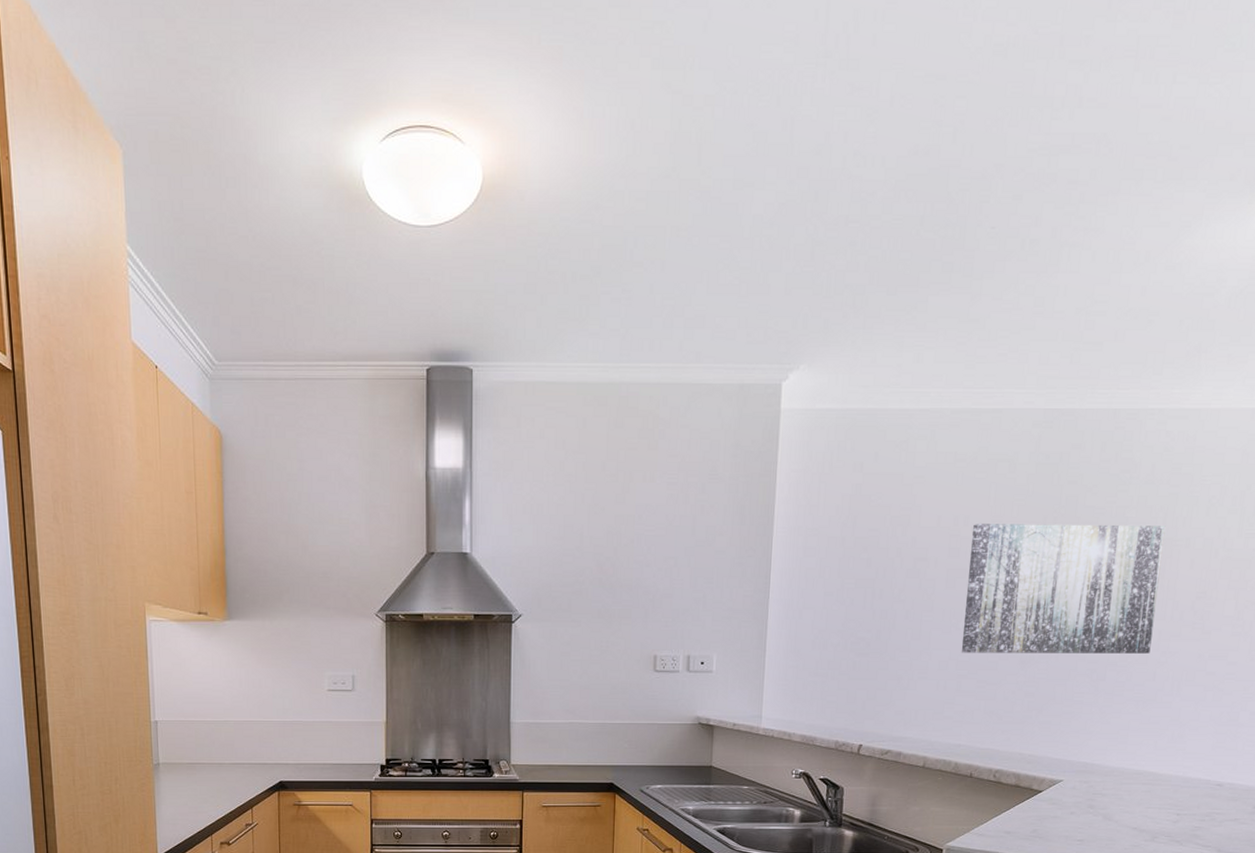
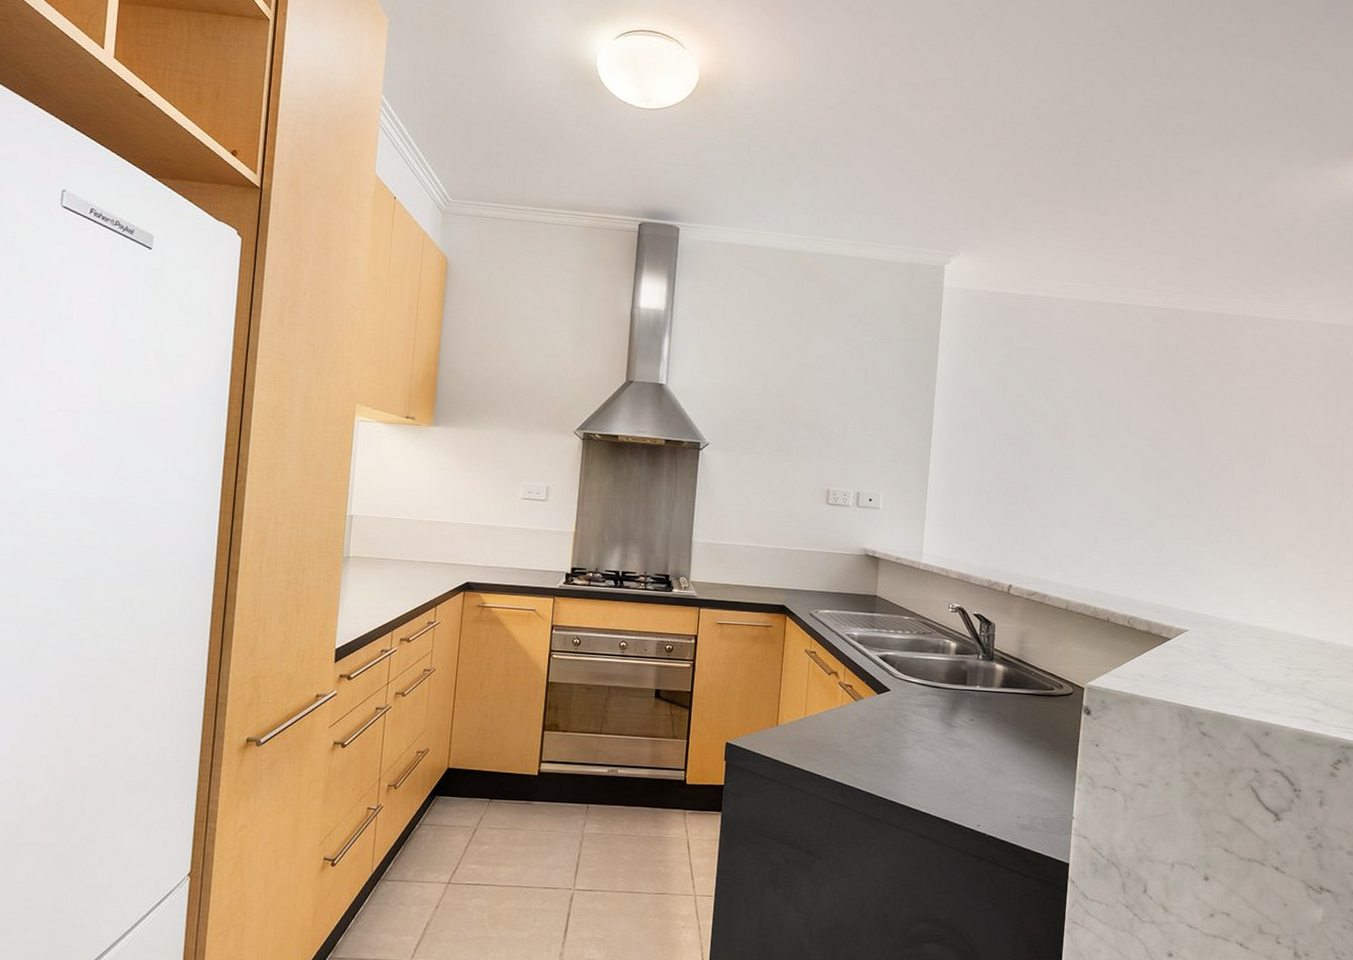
wall art: present [961,524,1166,654] -> none [1097,398,1265,521]

